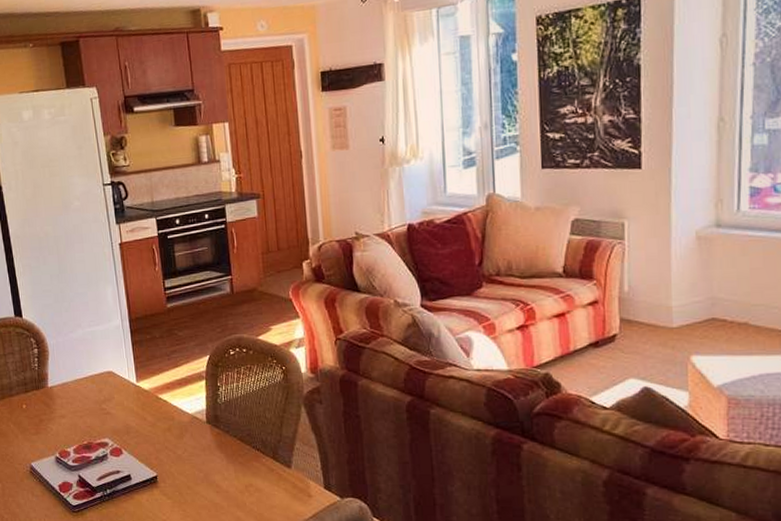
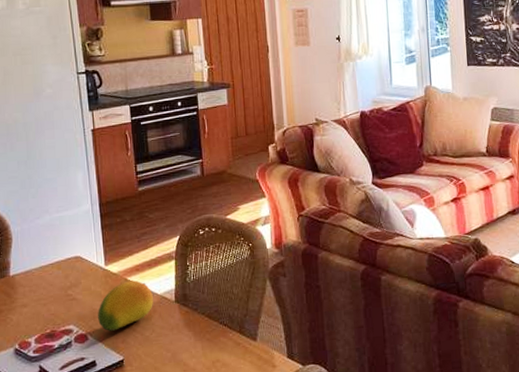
fruit: none [131,398,185,447] -> present [98,280,153,331]

